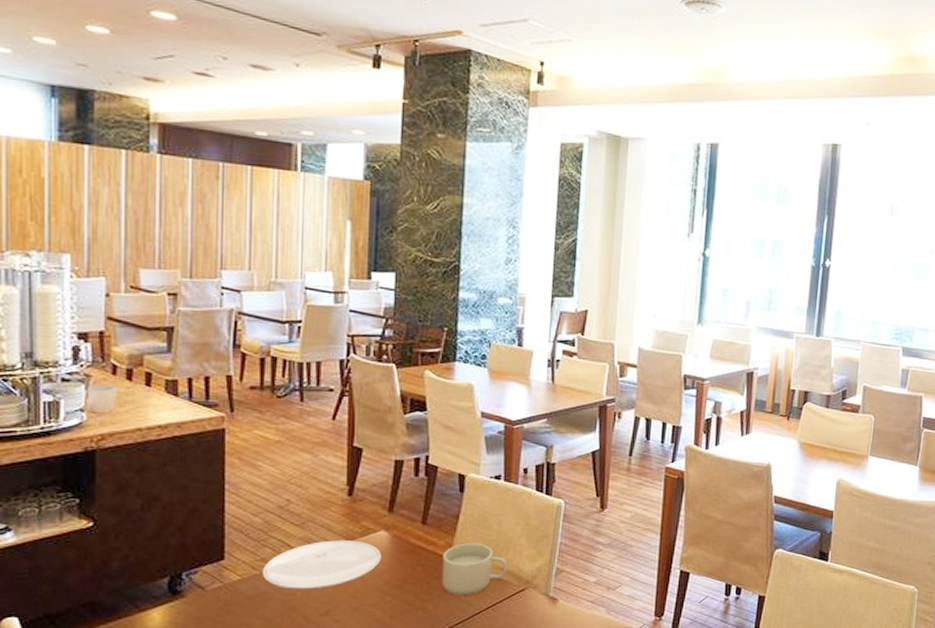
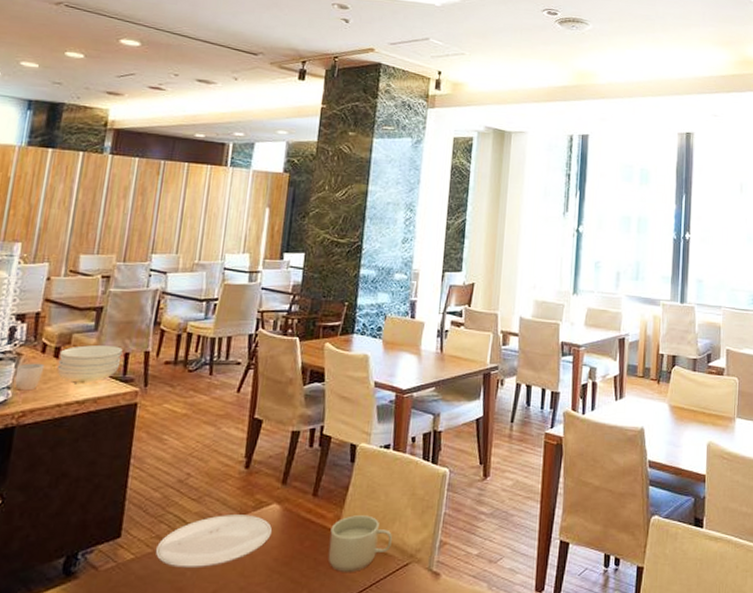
bowl: none [132,367,202,408] -> present [56,345,123,384]

